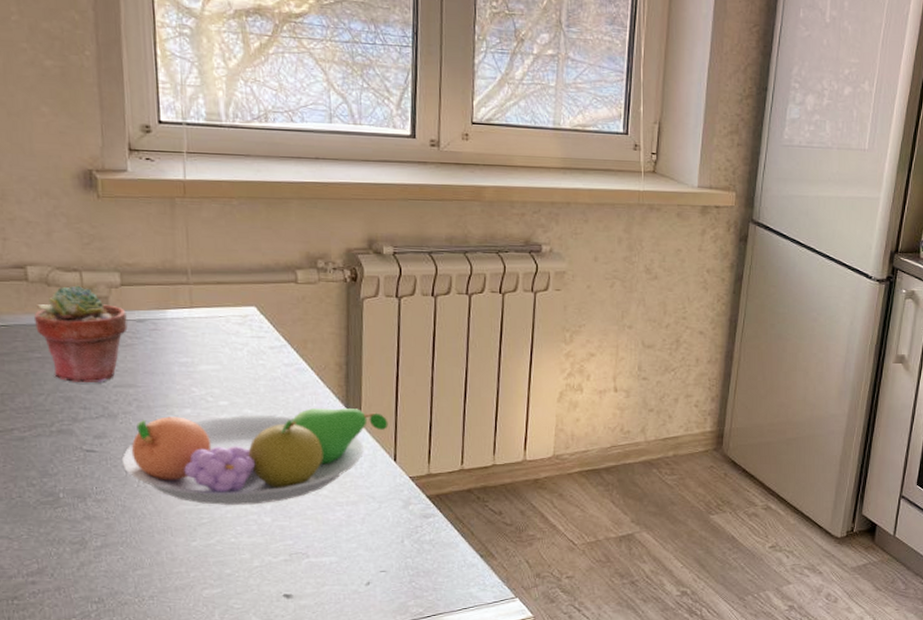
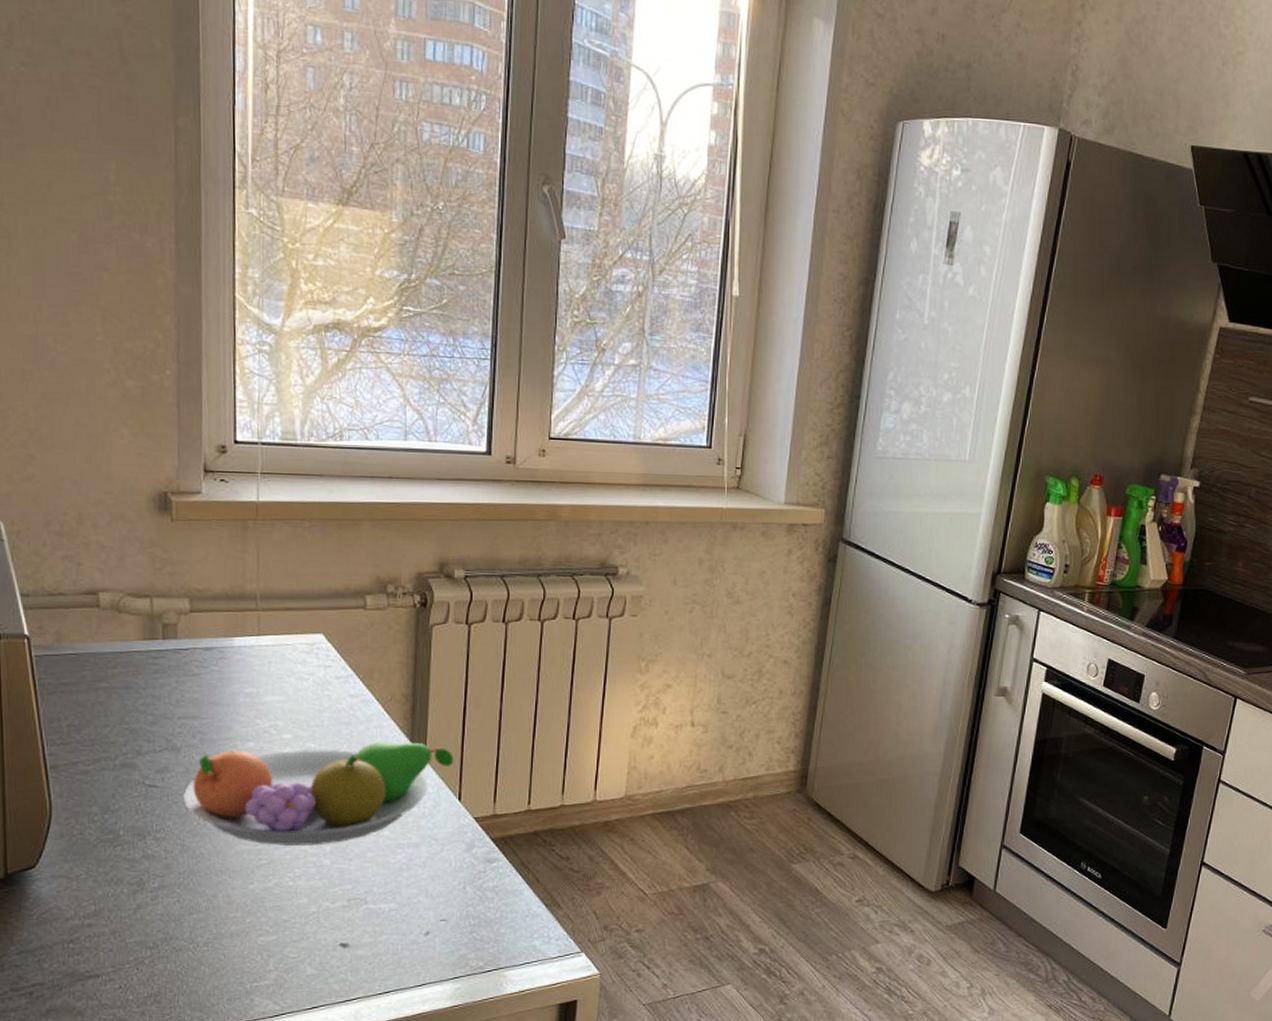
potted succulent: present [33,285,128,382] -> none [103,612,195,714]

